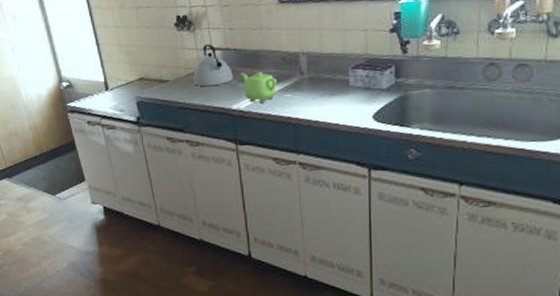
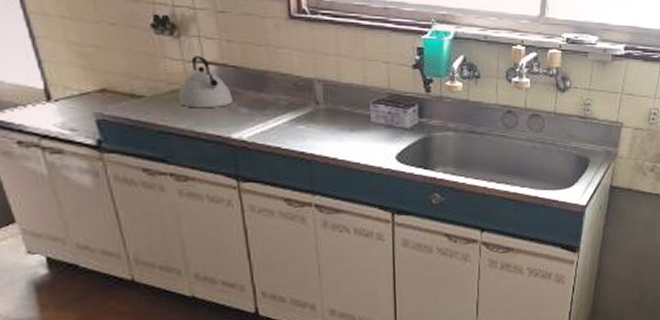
teapot: present [241,71,277,103] -> none [243,96,288,134]

